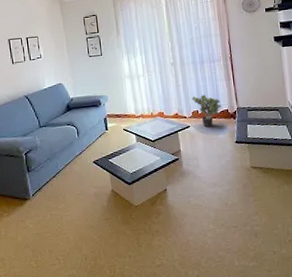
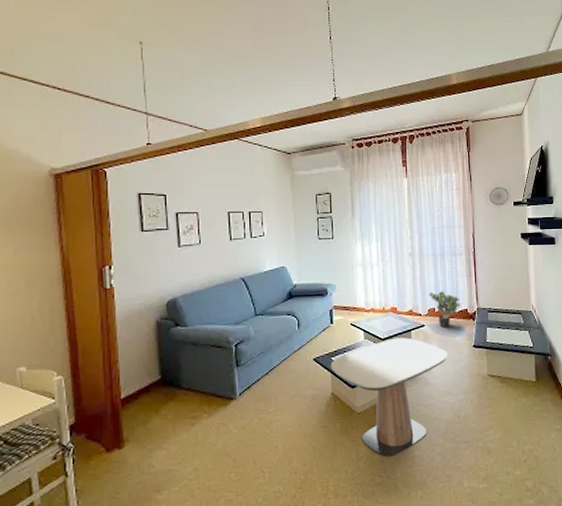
side table: none [108,138,213,243] -> present [330,337,448,457]

